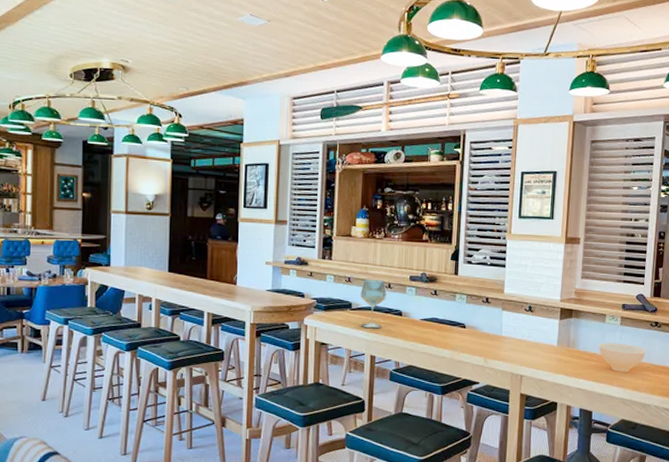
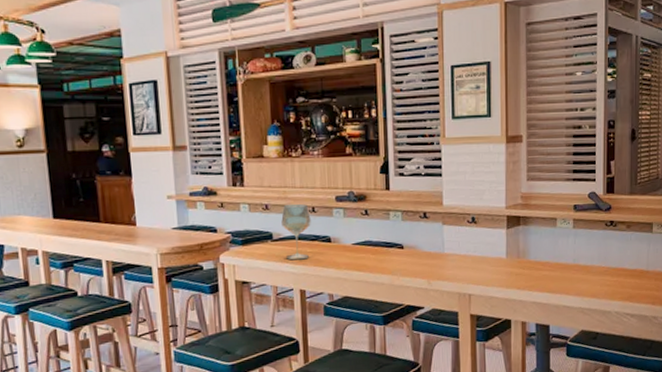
bowl: present [598,342,647,372] -> none [551,248,604,280]

